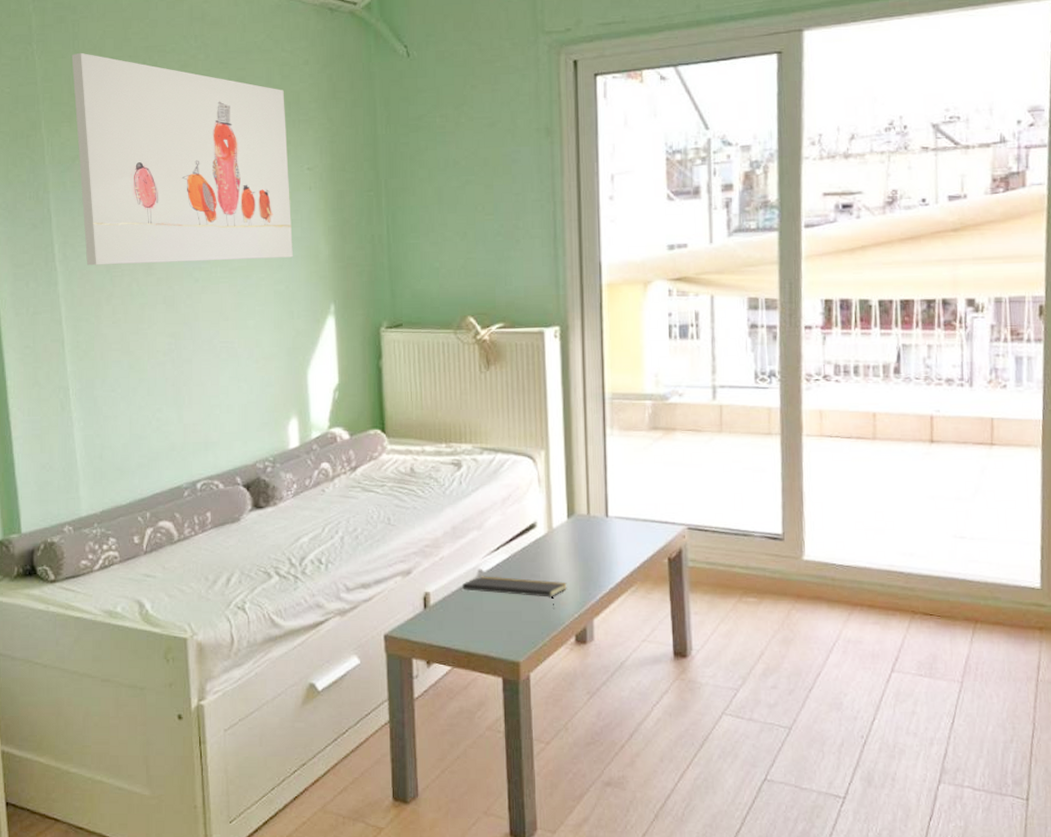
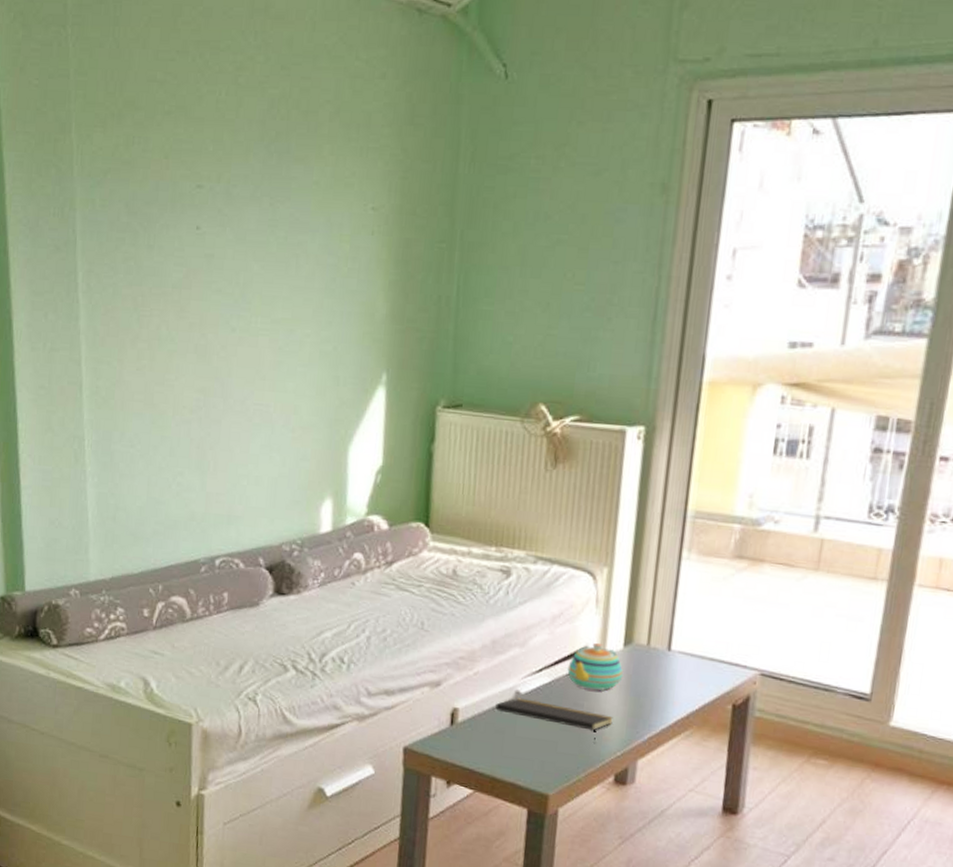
wall art: present [71,52,293,266] -> none [110,42,354,314]
teapot: none [521,517,571,561] -> present [567,642,623,691]

